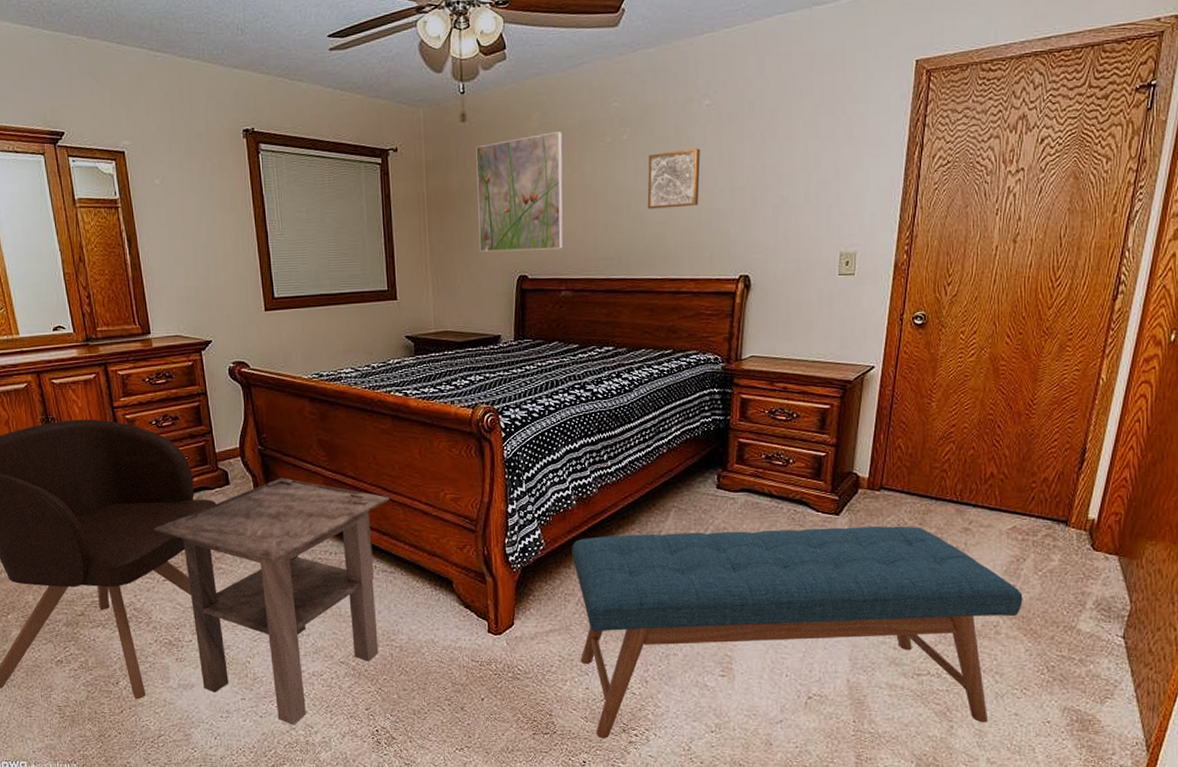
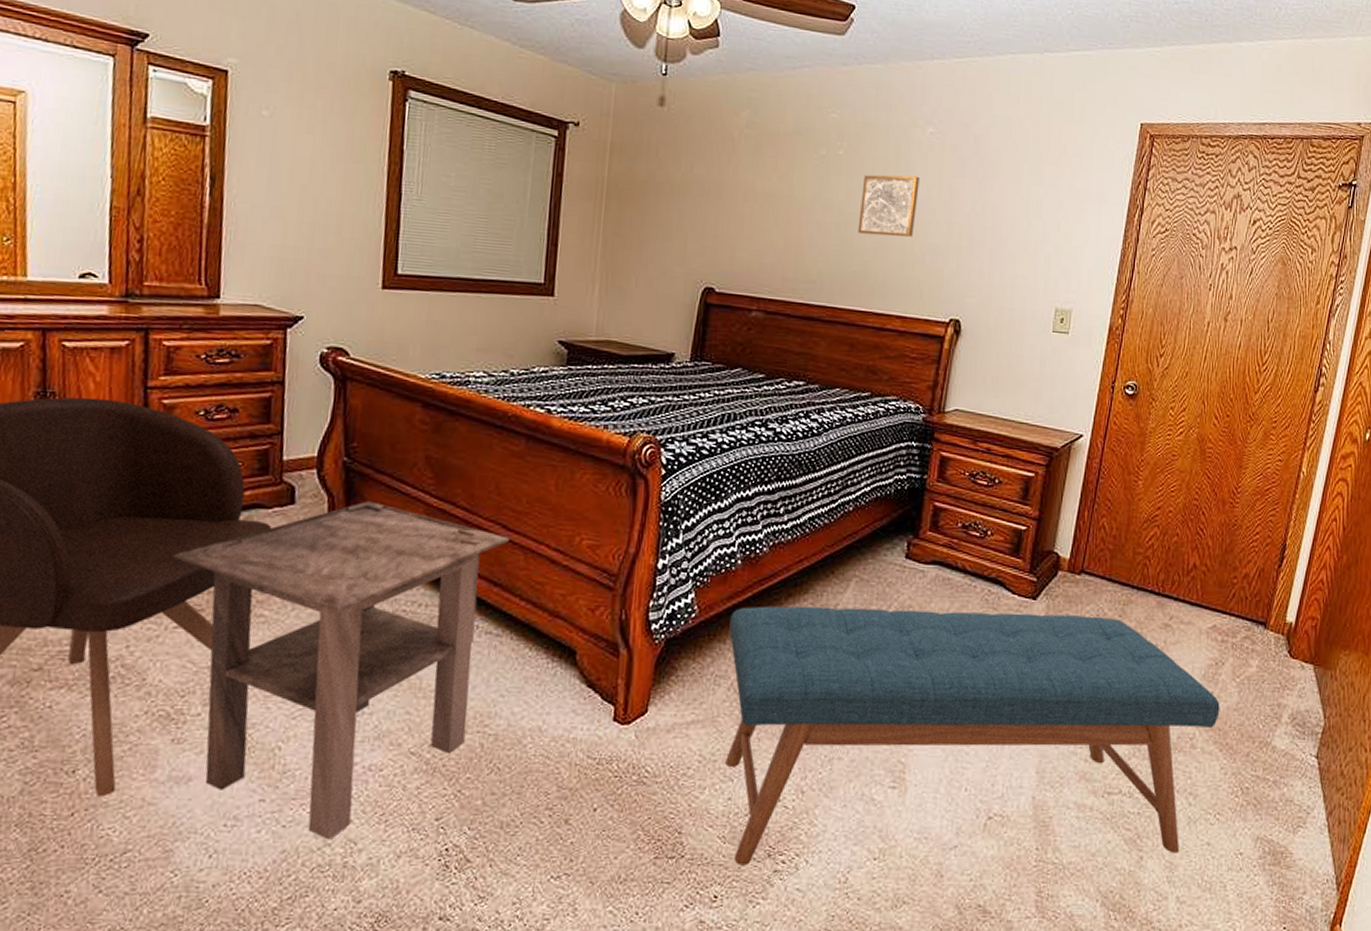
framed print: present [476,132,564,253] -> none [662,133,772,263]

